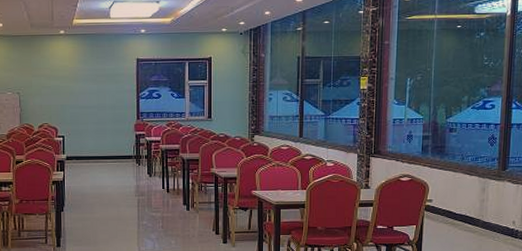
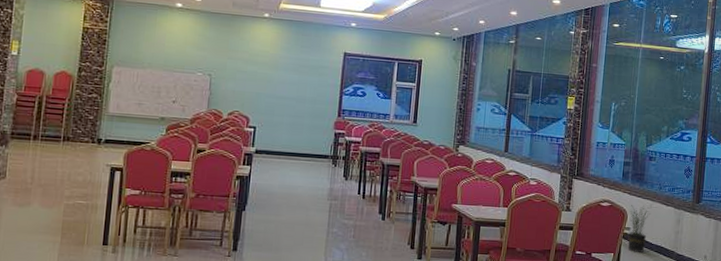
potted plant: none [430,176,454,223] -> present [628,204,652,253]

